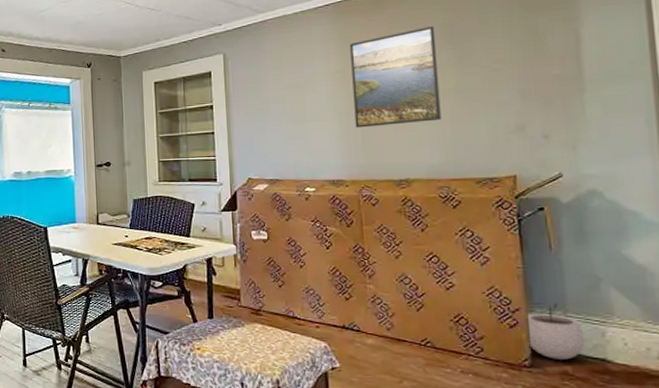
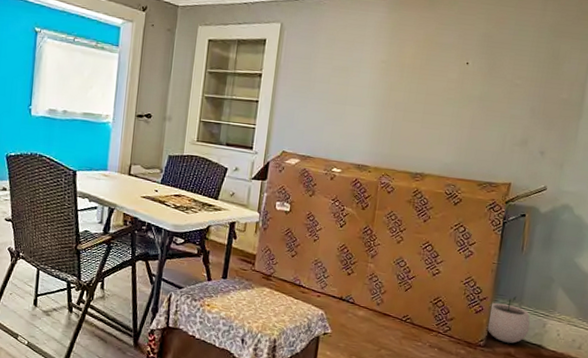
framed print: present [350,26,442,128] -> none [388,33,476,124]

